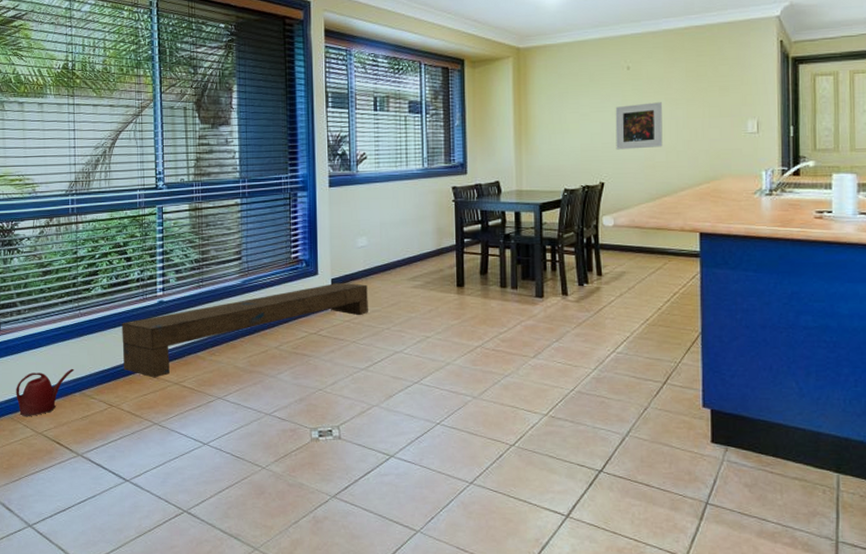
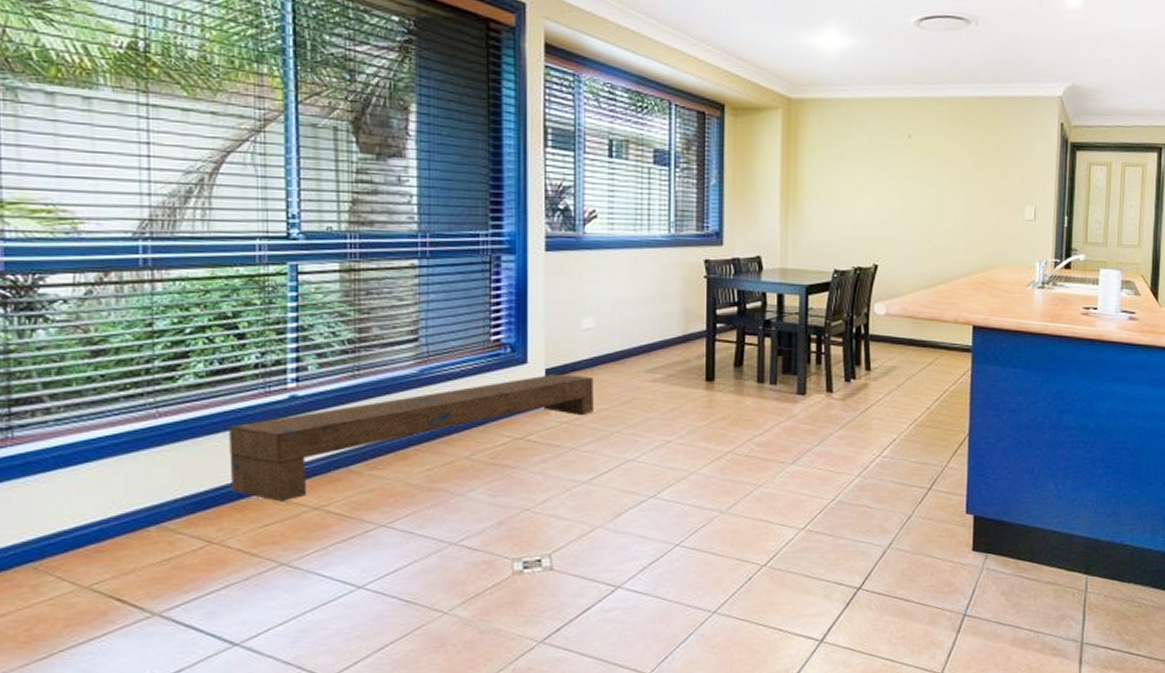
watering can: present [16,368,74,417] -> none [42,492,148,566]
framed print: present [615,102,663,150] -> none [892,177,942,229]

